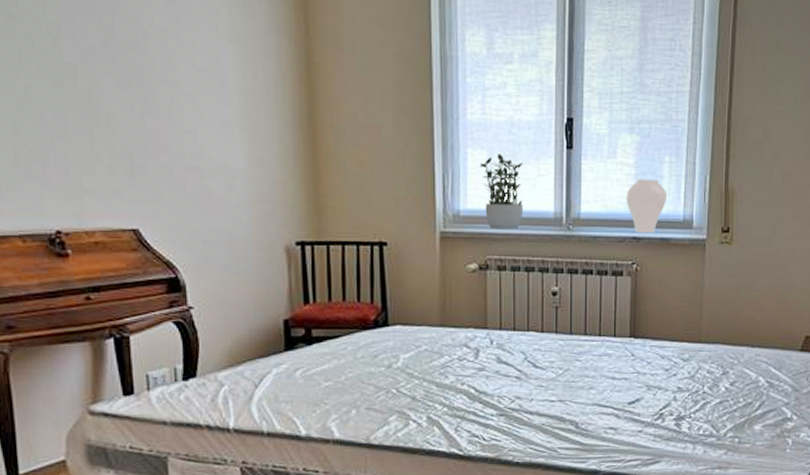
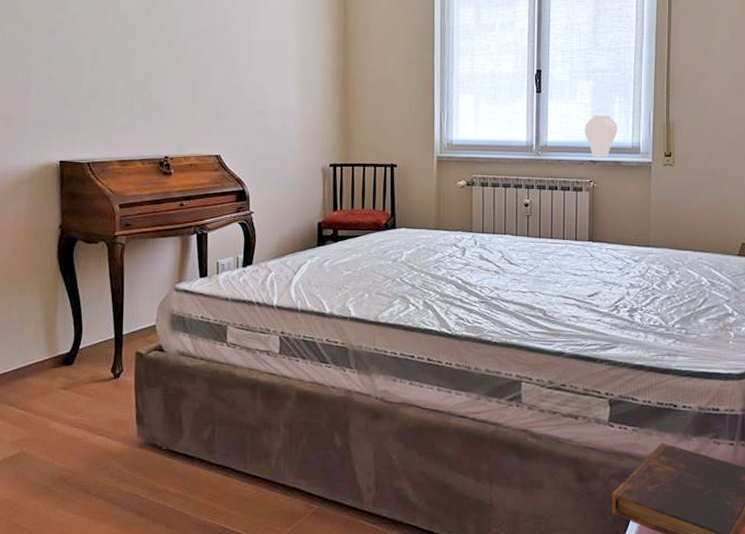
potted plant: present [479,153,524,230] -> none [468,97,503,155]

